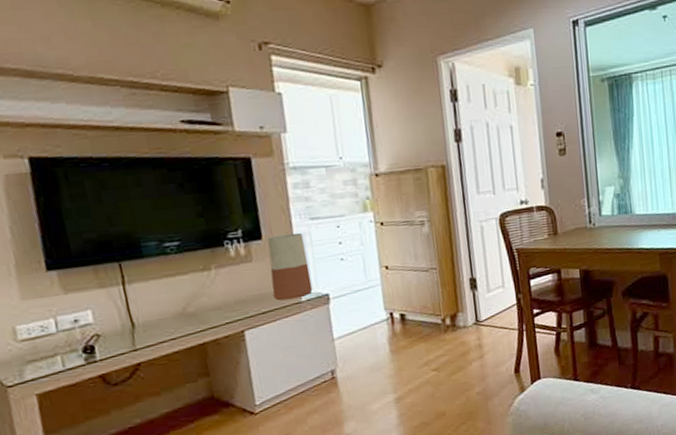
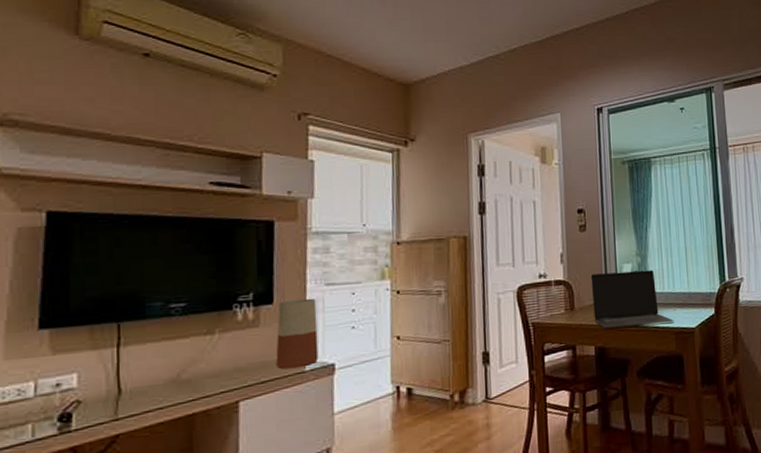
laptop: none [572,192,658,252] -> present [590,270,674,329]

